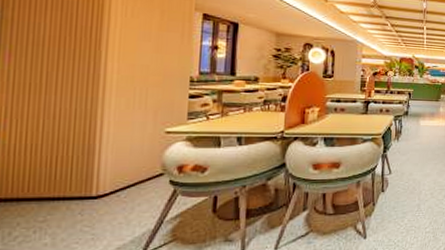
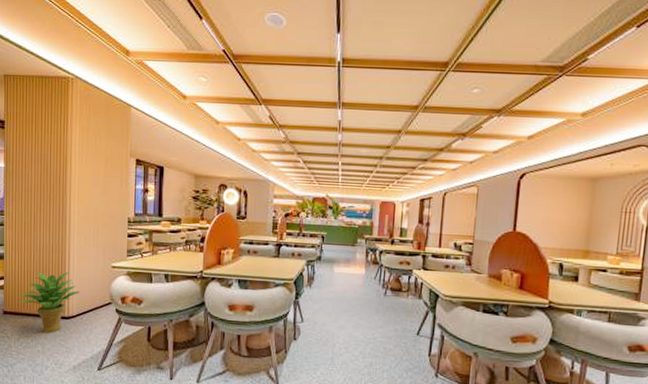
potted plant: none [13,142,118,220] -> present [19,272,81,334]

